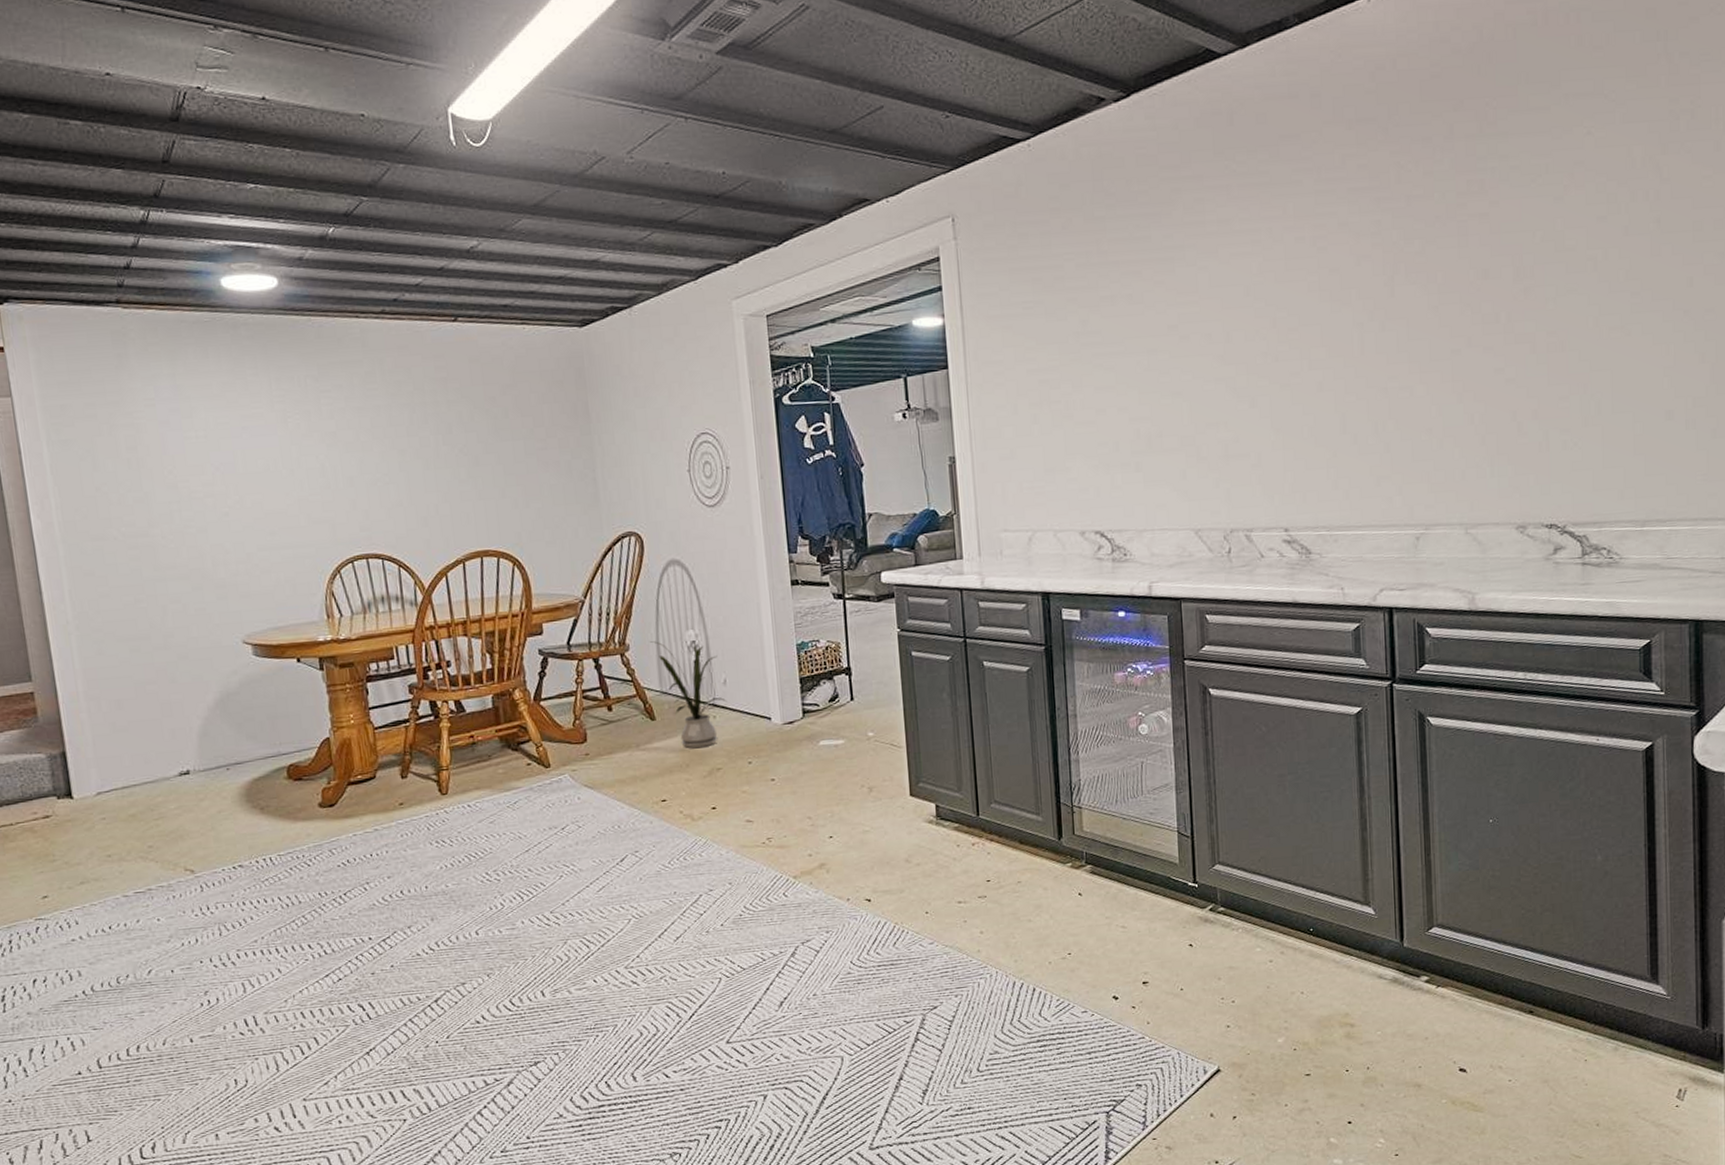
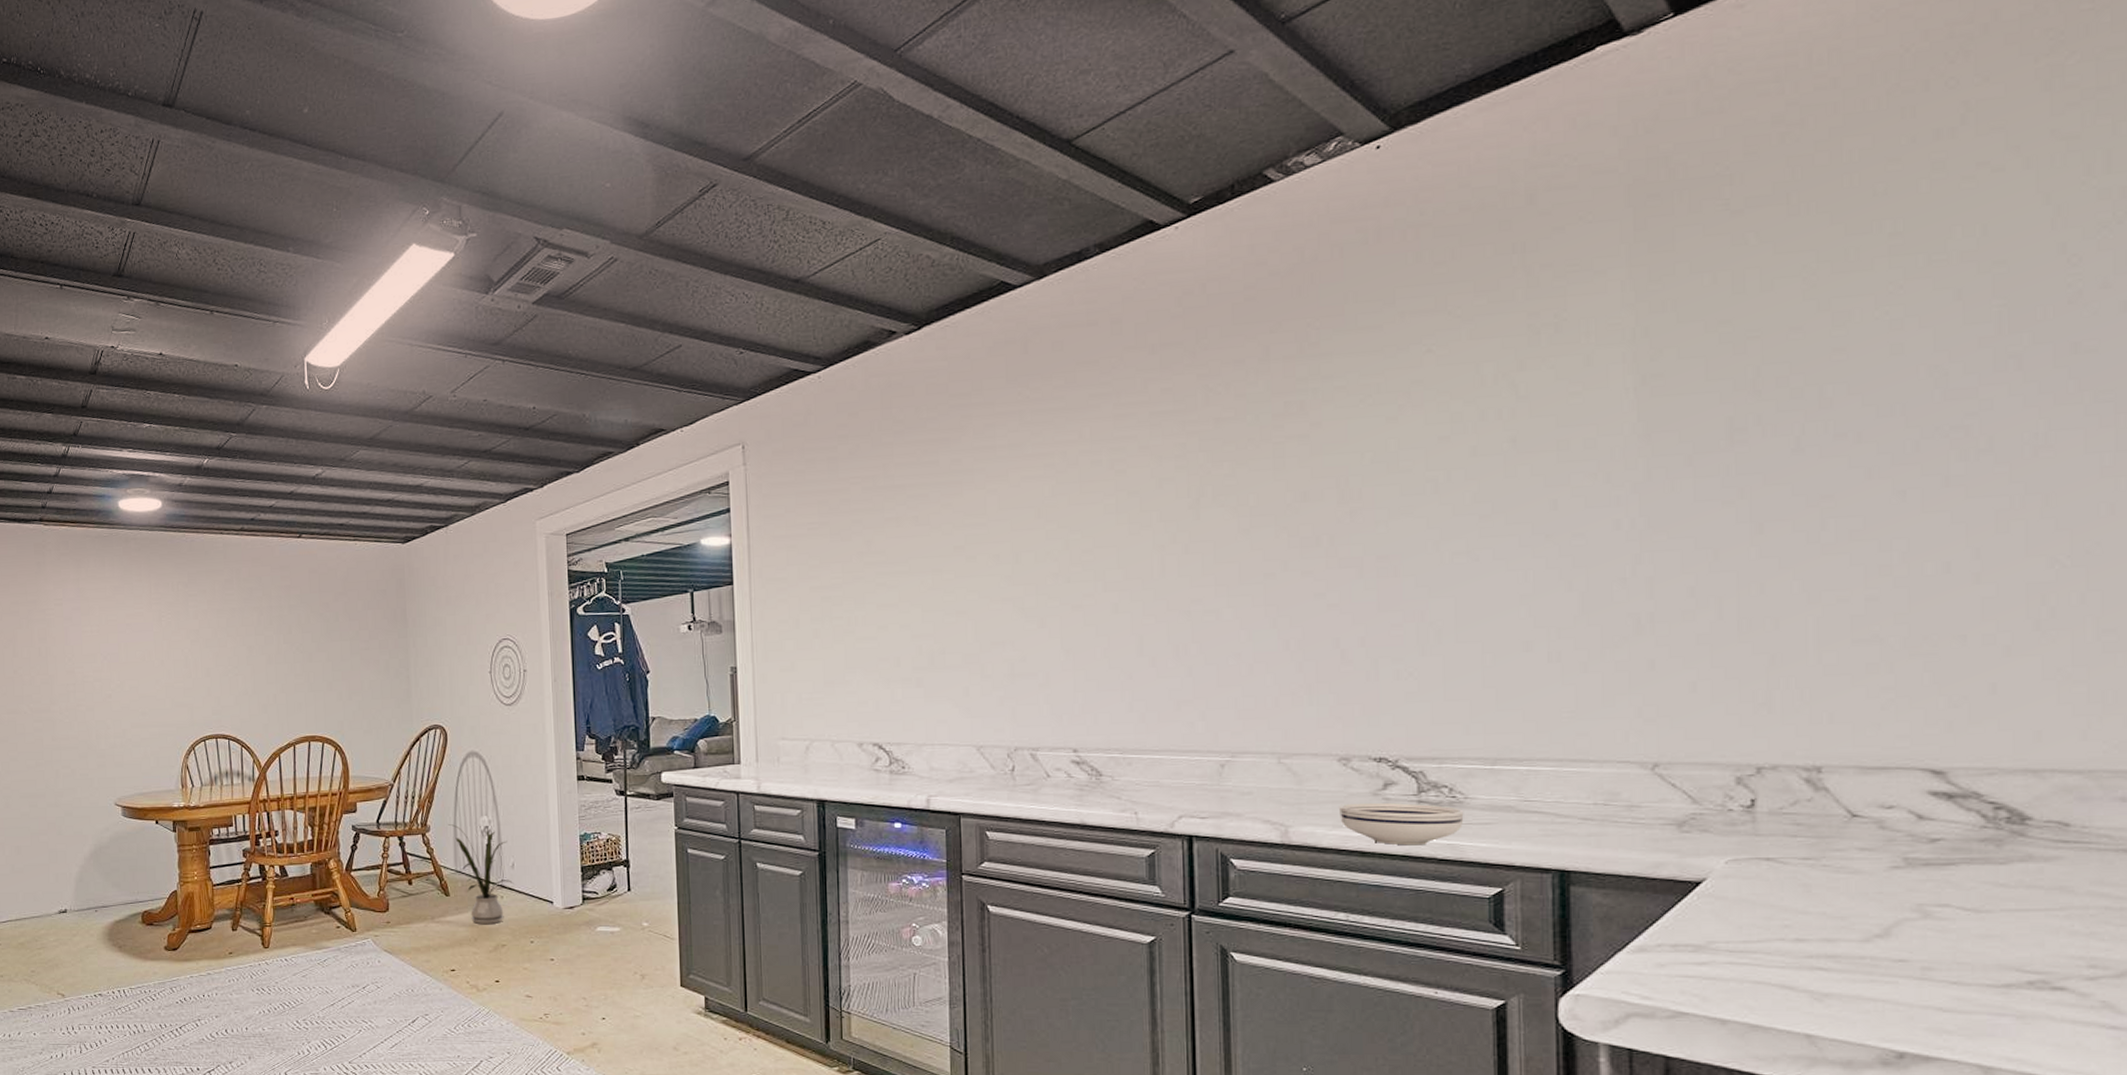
bowl: none [1516,566,1620,606] -> present [1338,802,1464,846]

